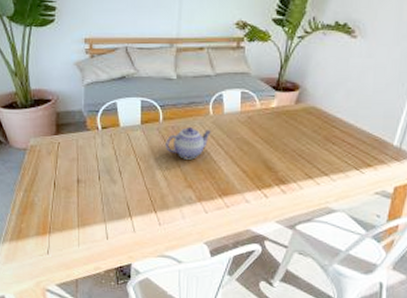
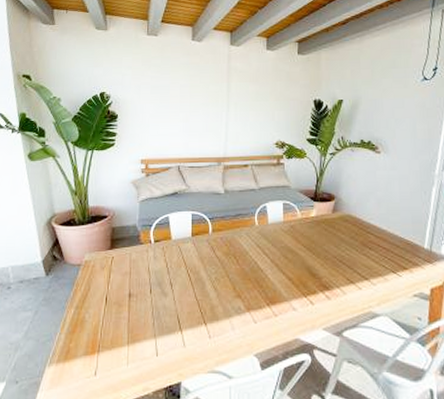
teapot: present [165,126,211,160] -> none [215,237,257,269]

